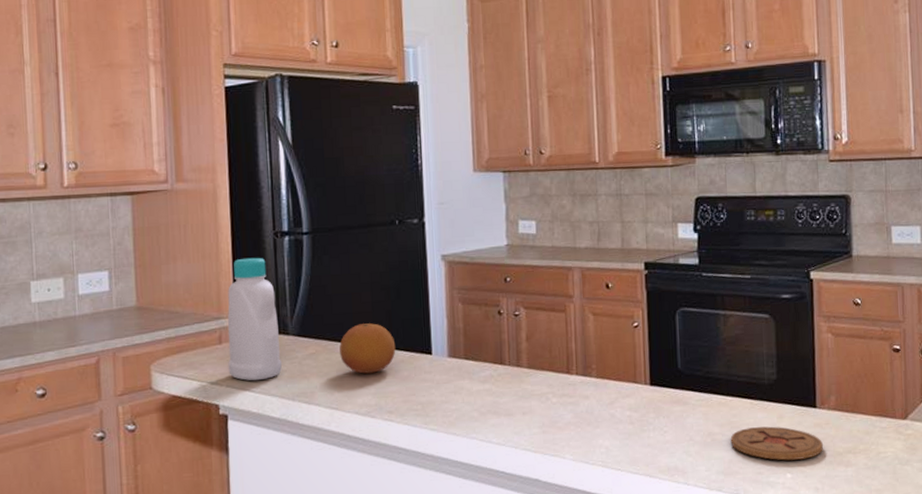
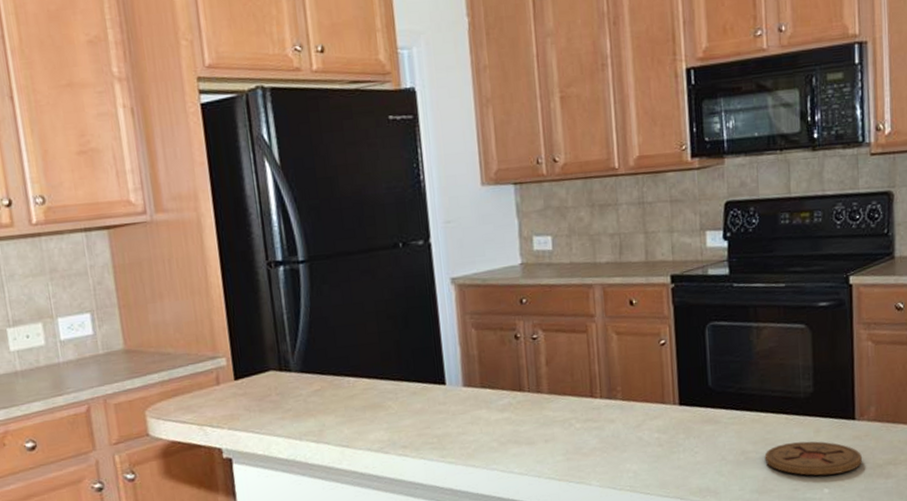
bottle: present [227,257,282,381] -> none [221,290,286,422]
fruit: present [339,323,396,374] -> none [346,355,407,409]

